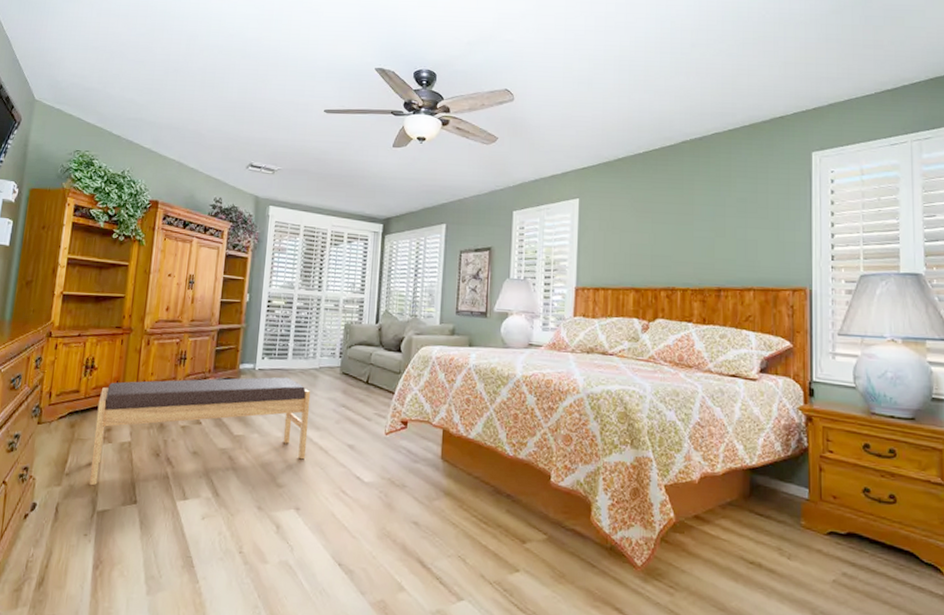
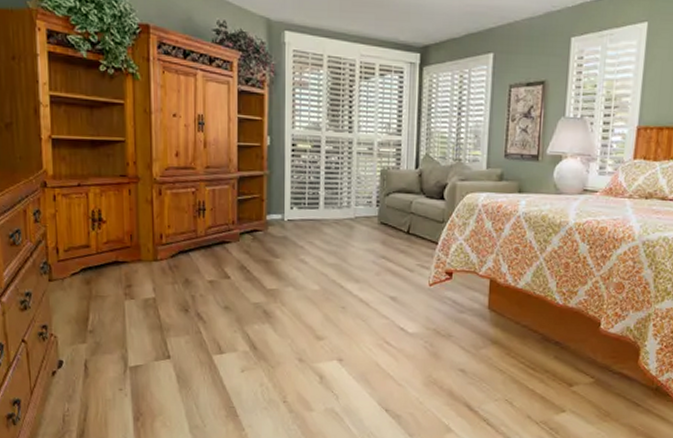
bench: present [88,377,311,486] -> none [113,228,347,343]

